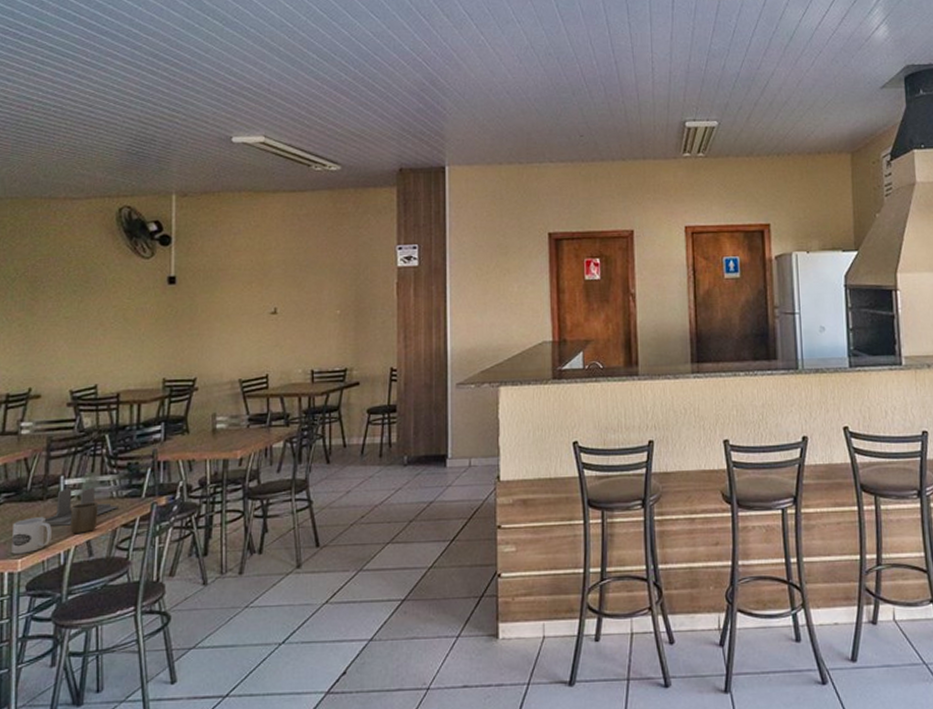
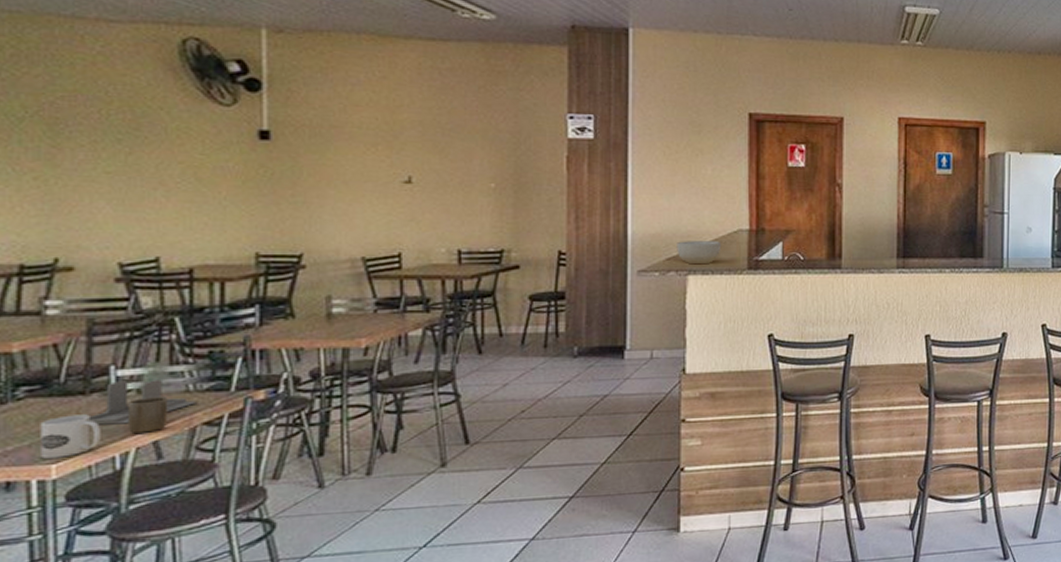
bowl: none [489,353,528,377] -> present [677,241,722,265]

